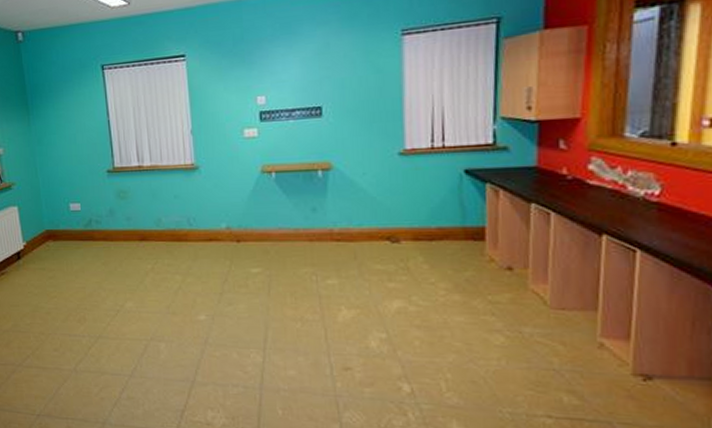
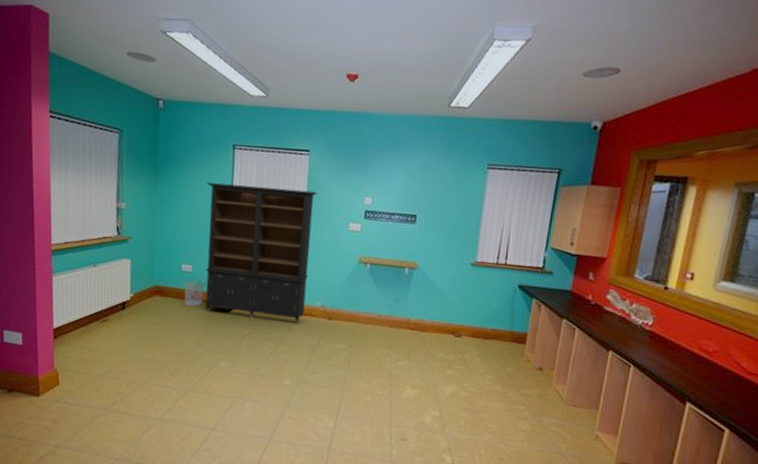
wastebasket: none [75,219,98,247] -> present [183,280,204,307]
bookcase: none [80,99,209,252] -> present [205,182,317,324]

